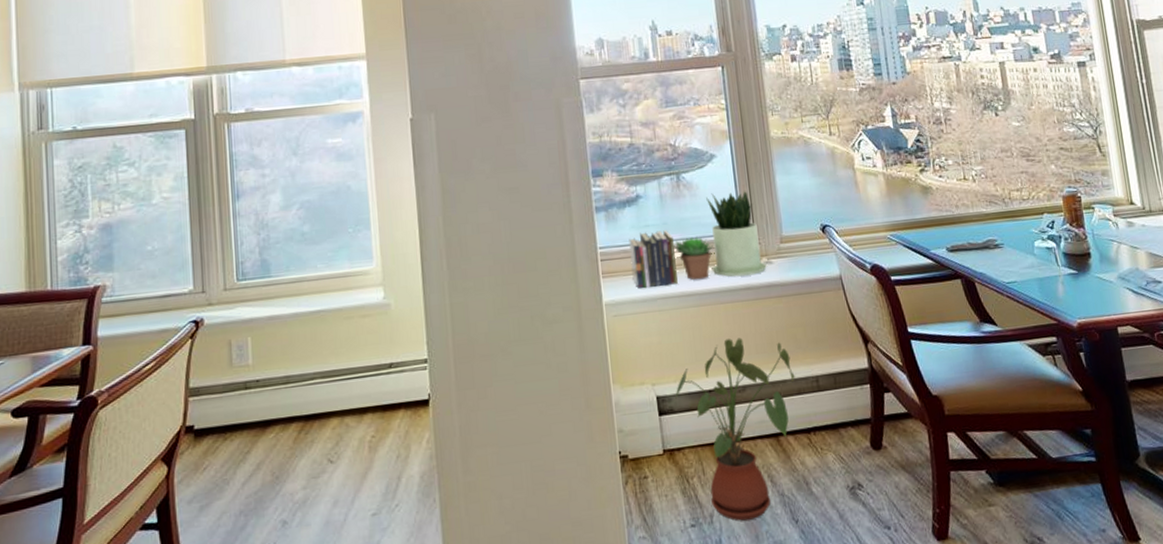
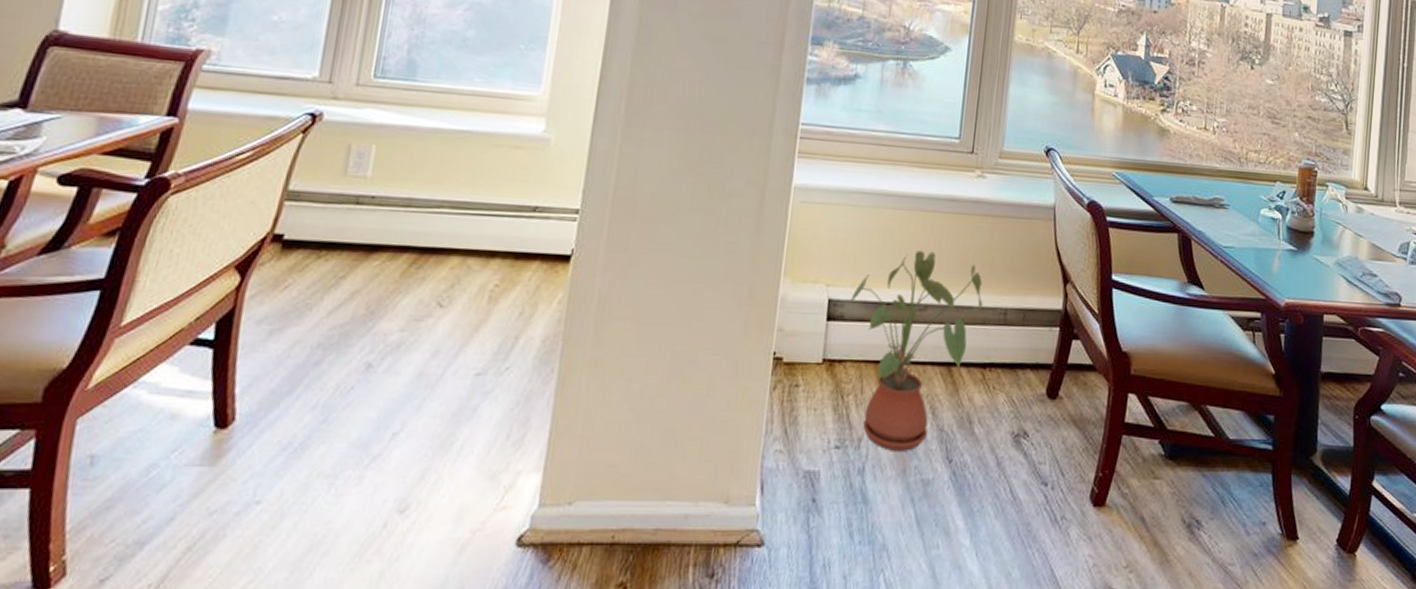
books: present [629,230,678,290] -> none [831,116,885,181]
succulent plant: present [674,236,713,280] -> none [884,132,926,181]
planter: present [706,190,767,277] -> none [919,89,979,187]

